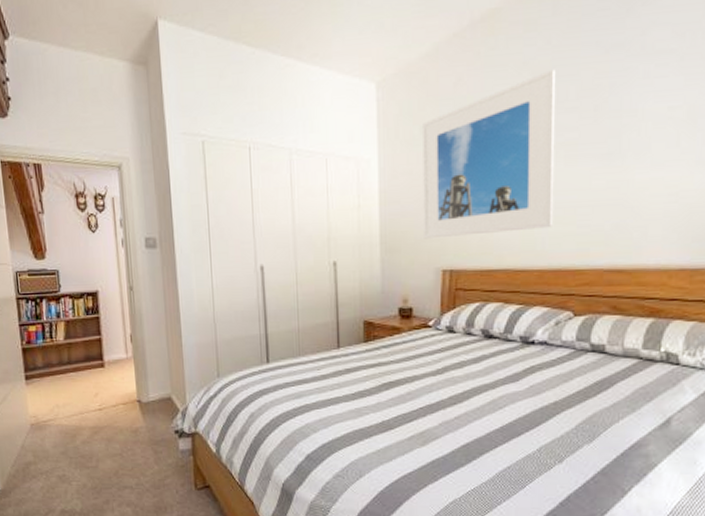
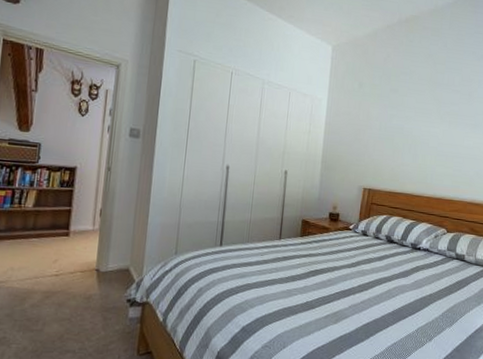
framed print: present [423,69,557,239] -> none [353,63,449,169]

